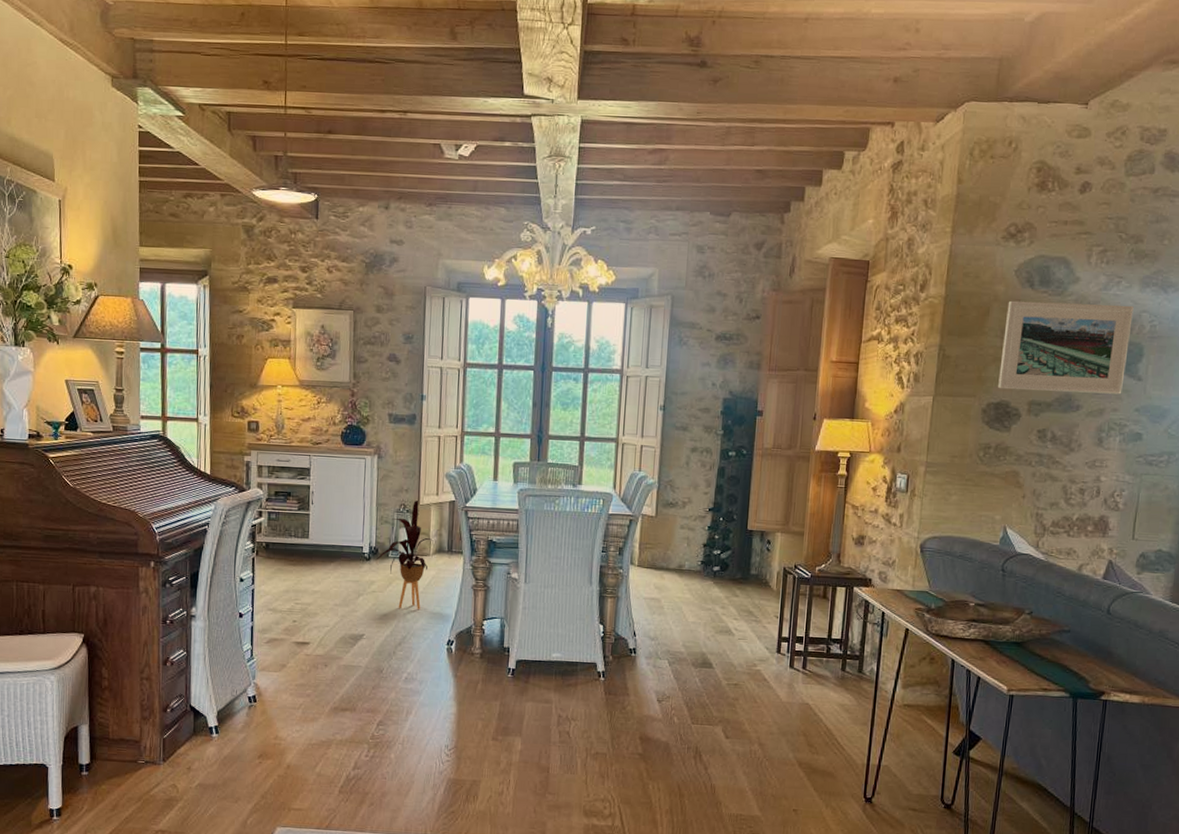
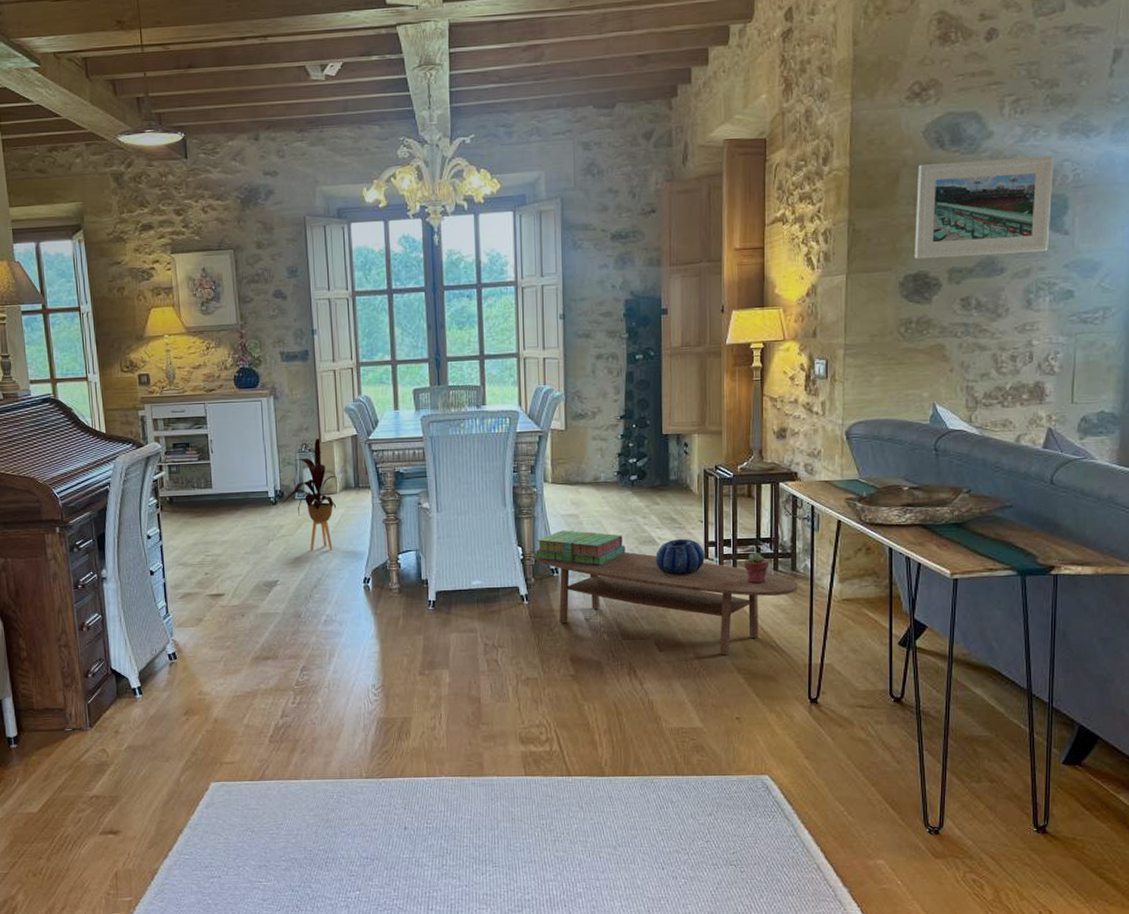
coffee table: none [614,631,863,749] -> present [534,552,798,656]
stack of books: none [615,612,702,650] -> present [535,530,625,566]
decorative bowl: none [730,631,778,667] -> present [655,538,705,575]
potted succulent: none [814,651,838,682] -> present [744,552,769,584]

